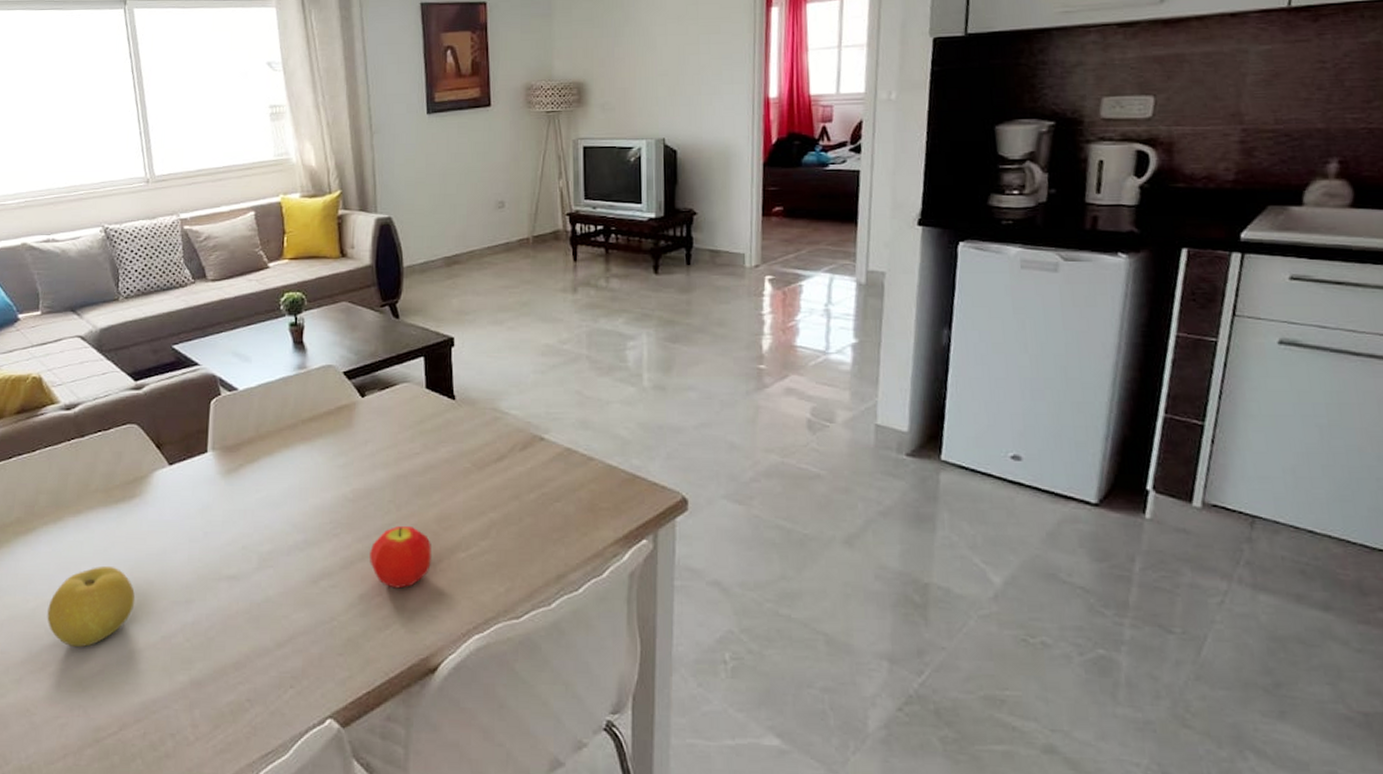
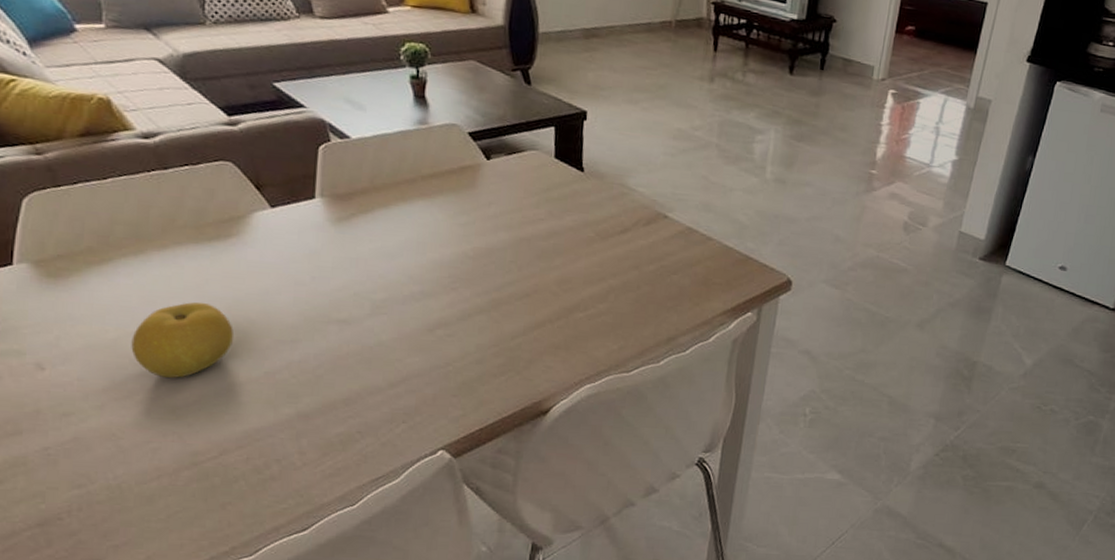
fruit: present [370,526,431,589] -> none [488,285,551,341]

